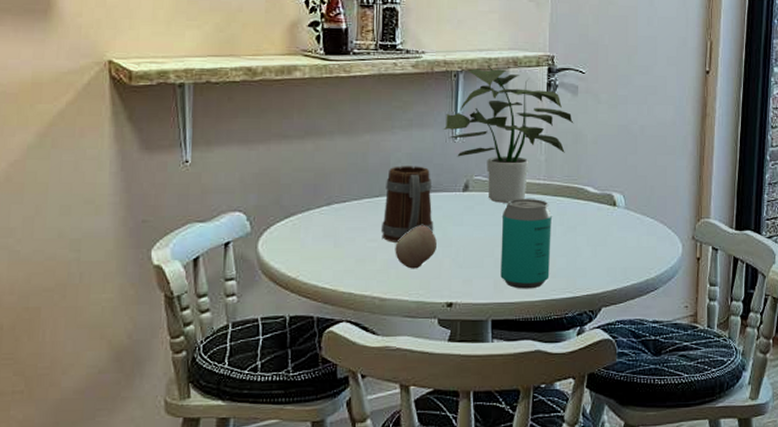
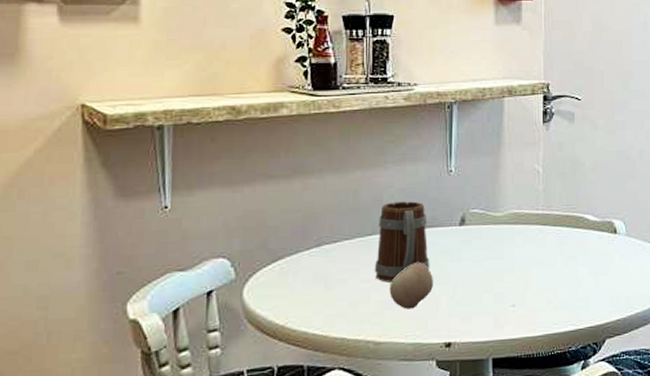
potted plant: present [443,66,574,203] -> none [437,96,572,236]
beverage can: present [500,199,552,289] -> none [500,230,552,325]

